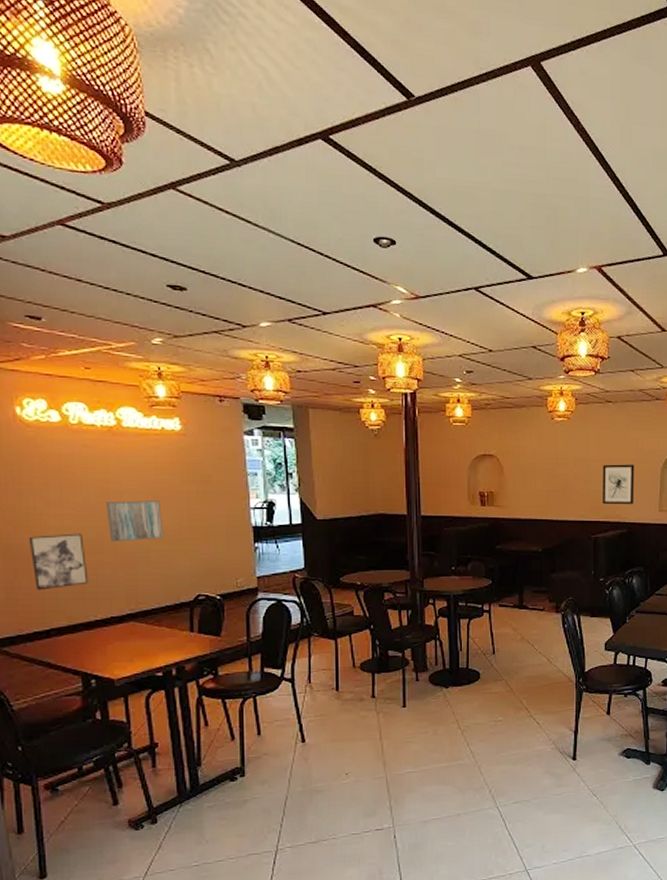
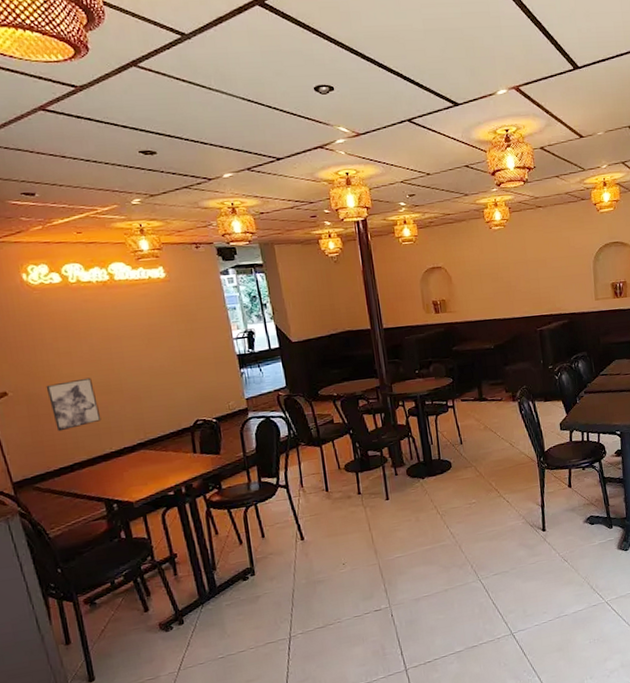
wall art: present [106,500,164,542] -> none [108,341,162,382]
wall art: present [602,464,634,504] -> none [540,260,572,299]

